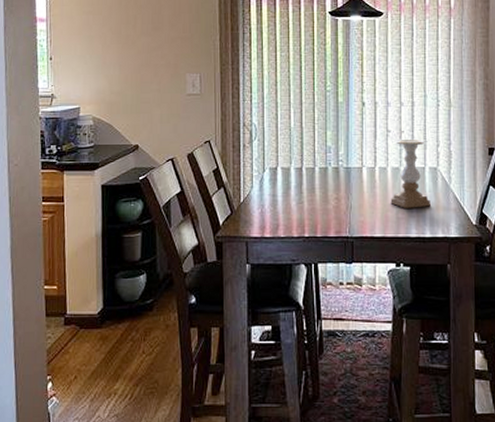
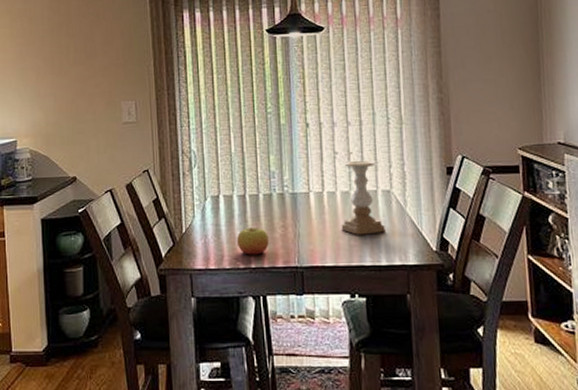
apple: none [293,199,322,225] -> present [237,227,269,255]

